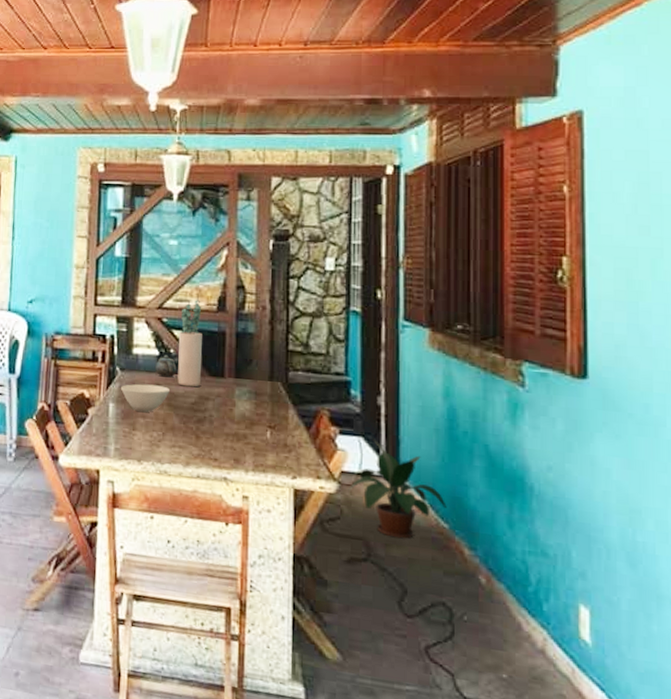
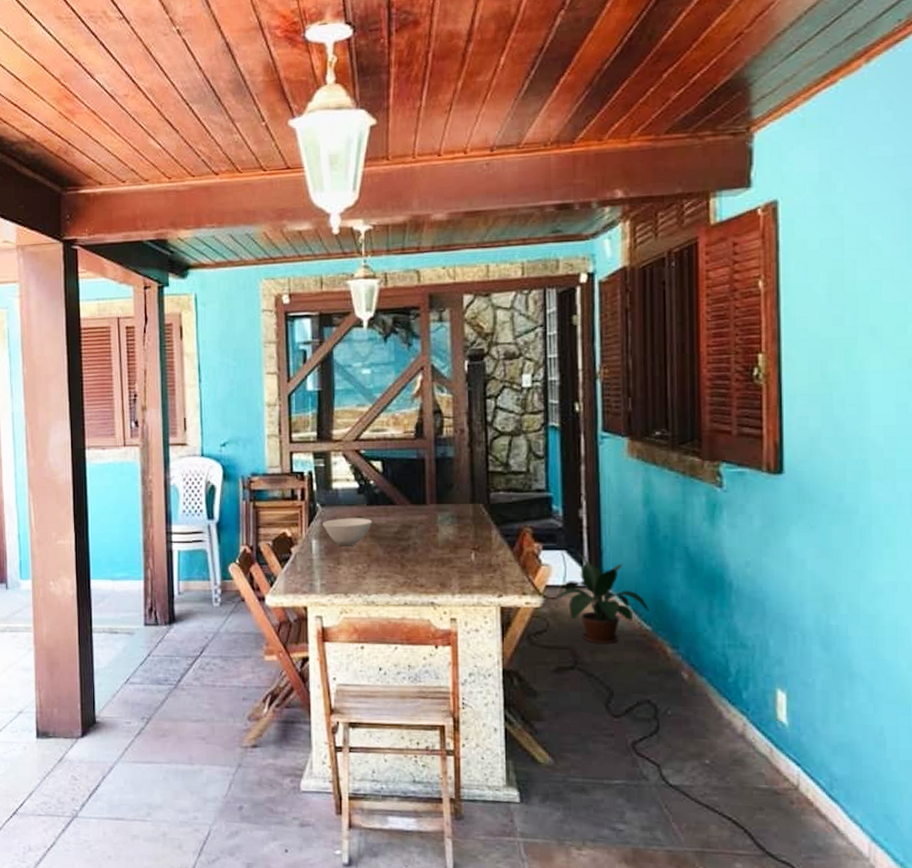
teapot: present [155,355,177,377] -> none [356,487,378,509]
vase: present [177,296,203,388] -> none [377,425,403,517]

